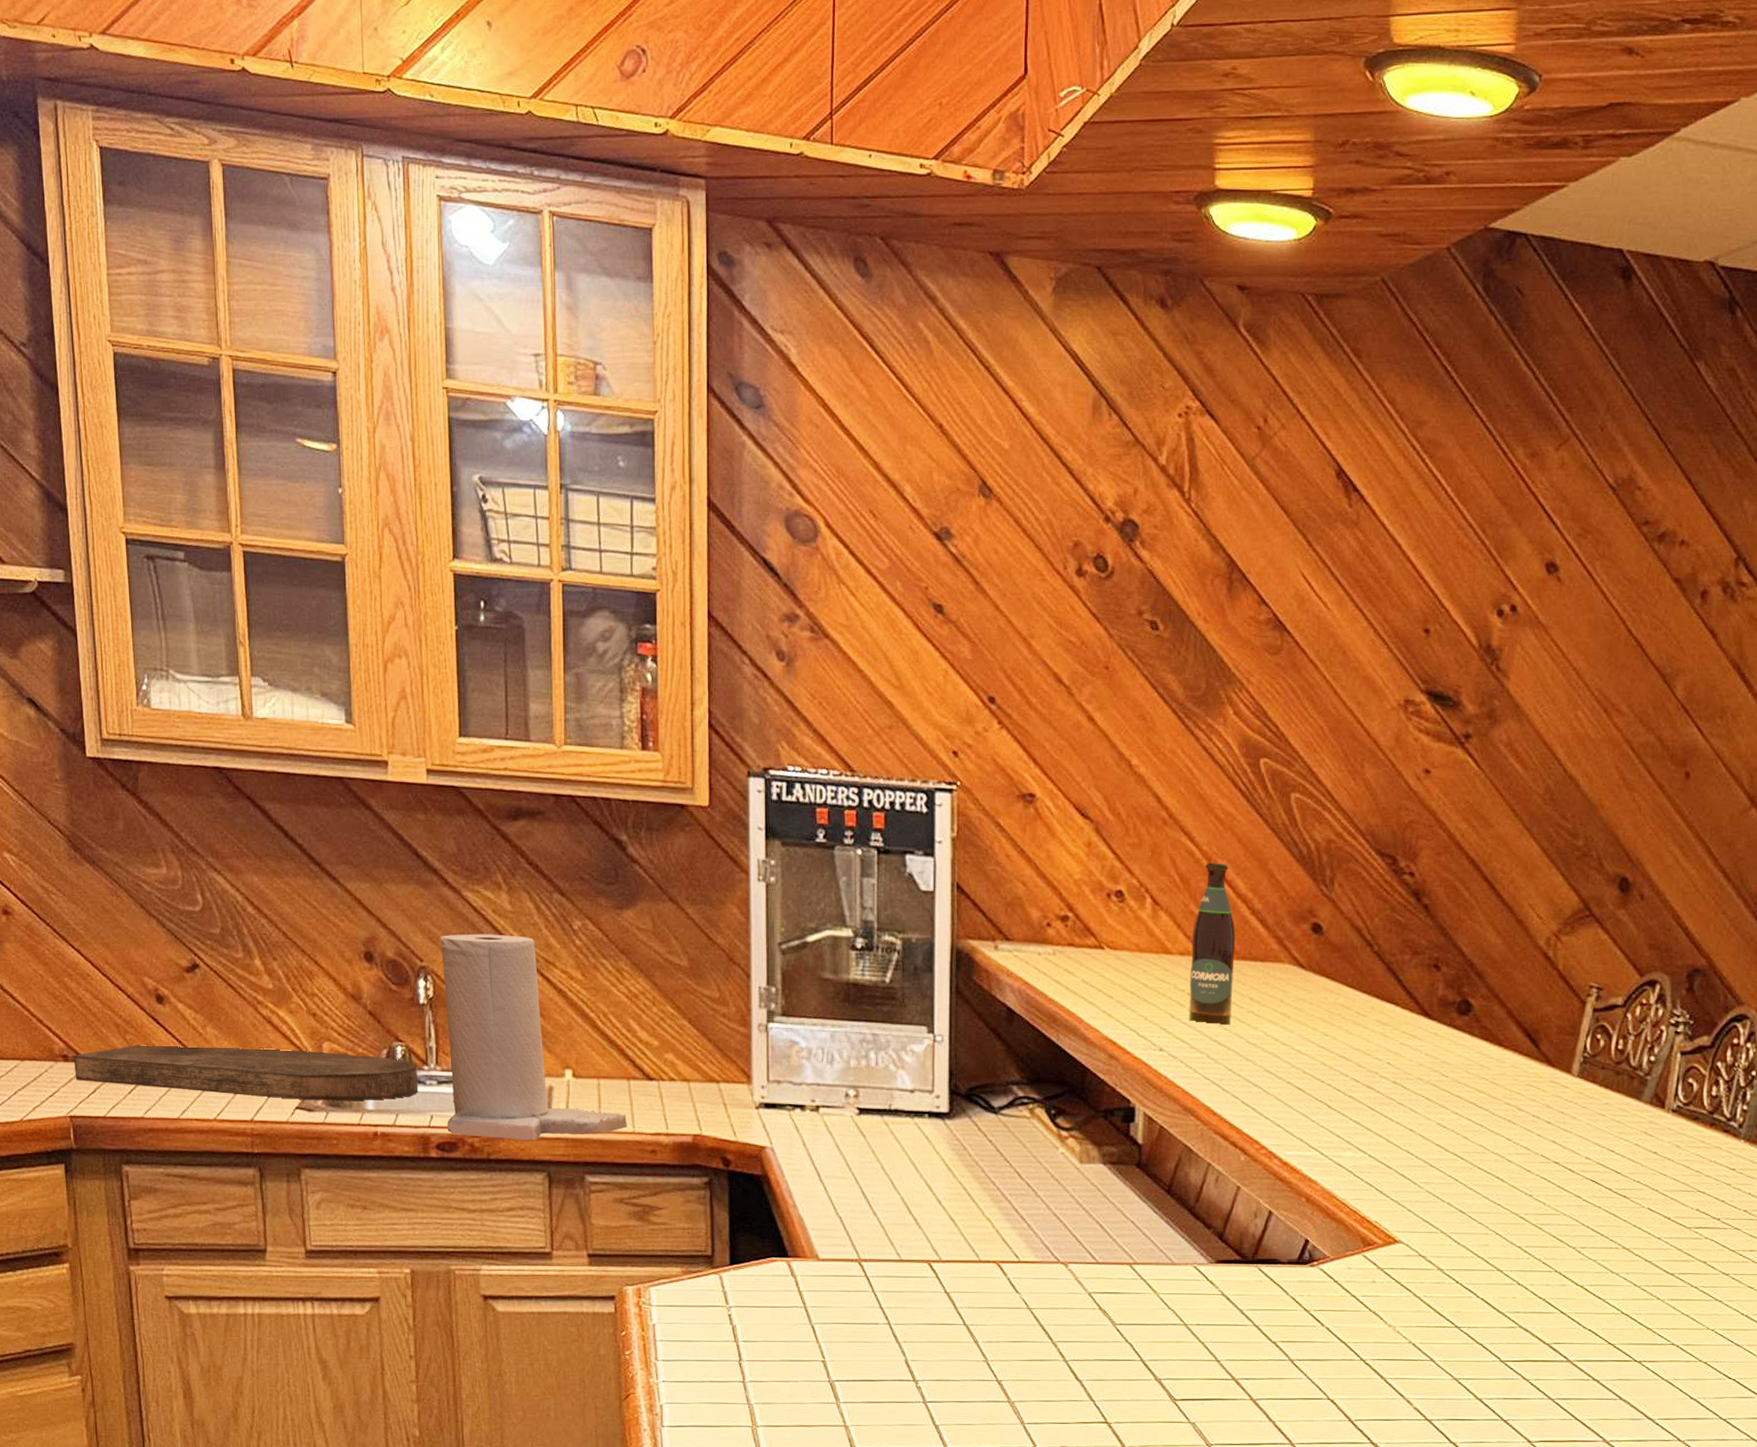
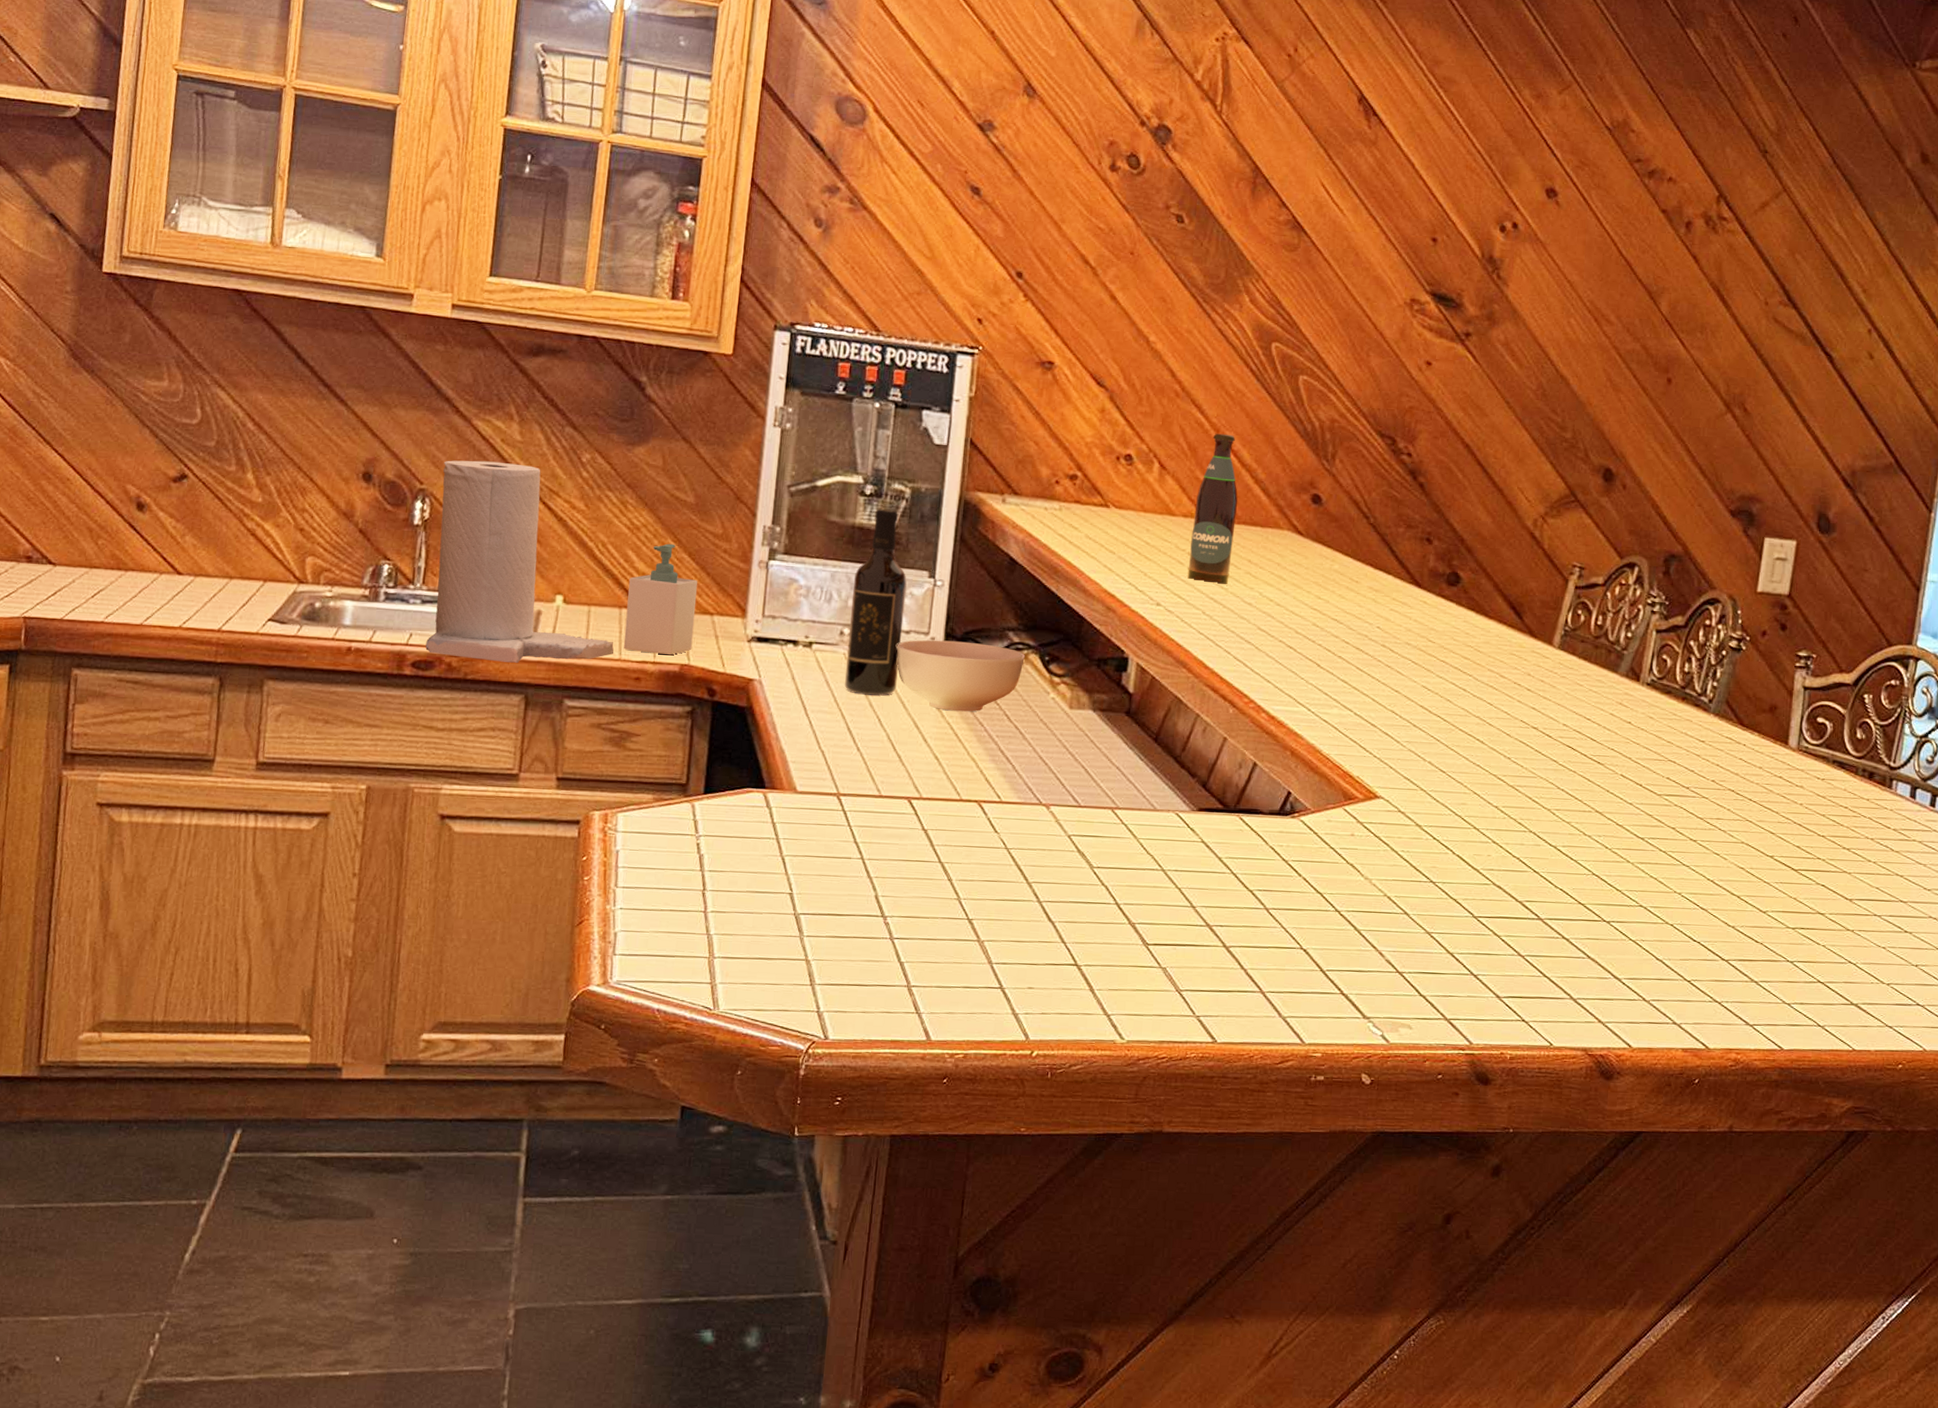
cutting board: present [73,1044,419,1101] -> none [36,549,402,616]
soap bottle: none [633,1010,702,1126] -> present [623,543,698,656]
wine bottle: none [853,963,907,1157] -> present [844,509,907,695]
bowl: none [902,1098,1031,1171] -> present [896,639,1025,712]

